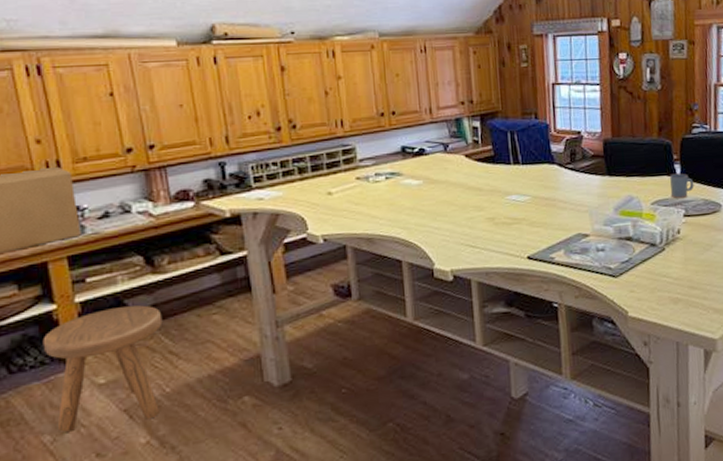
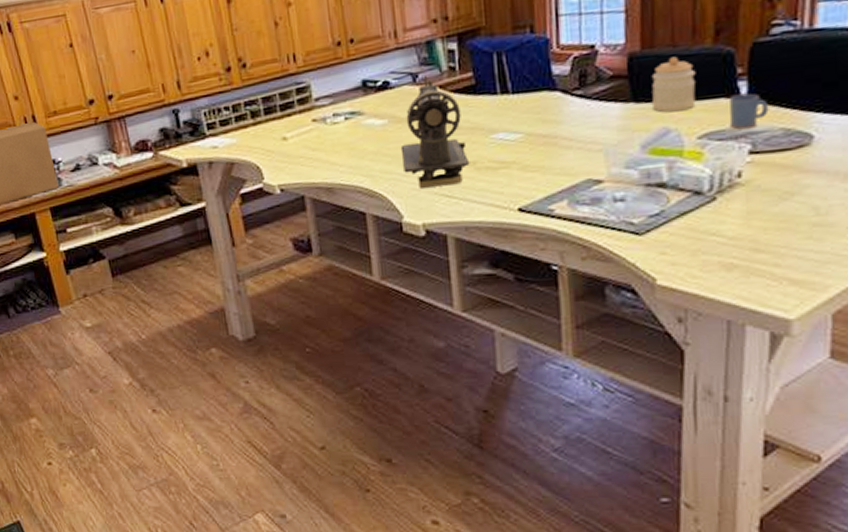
stool: present [42,305,163,432] -> none [38,255,138,368]
sewing machine: none [433,145,490,239] -> present [400,74,470,188]
jar: none [619,144,649,185] -> present [651,56,697,113]

